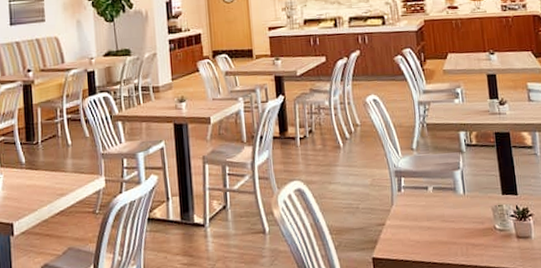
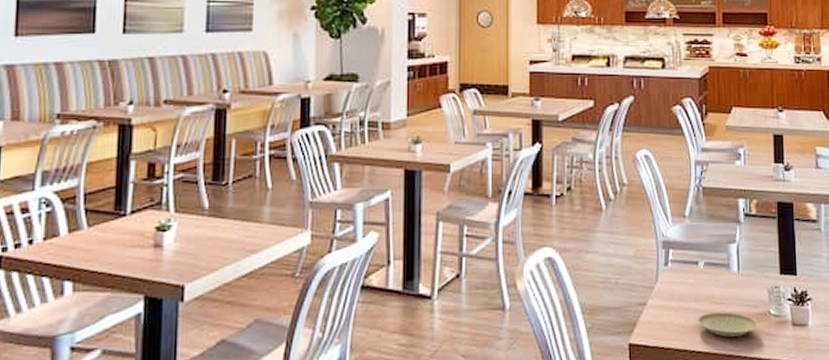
plate: none [431,228,486,250] -> present [697,311,758,337]

